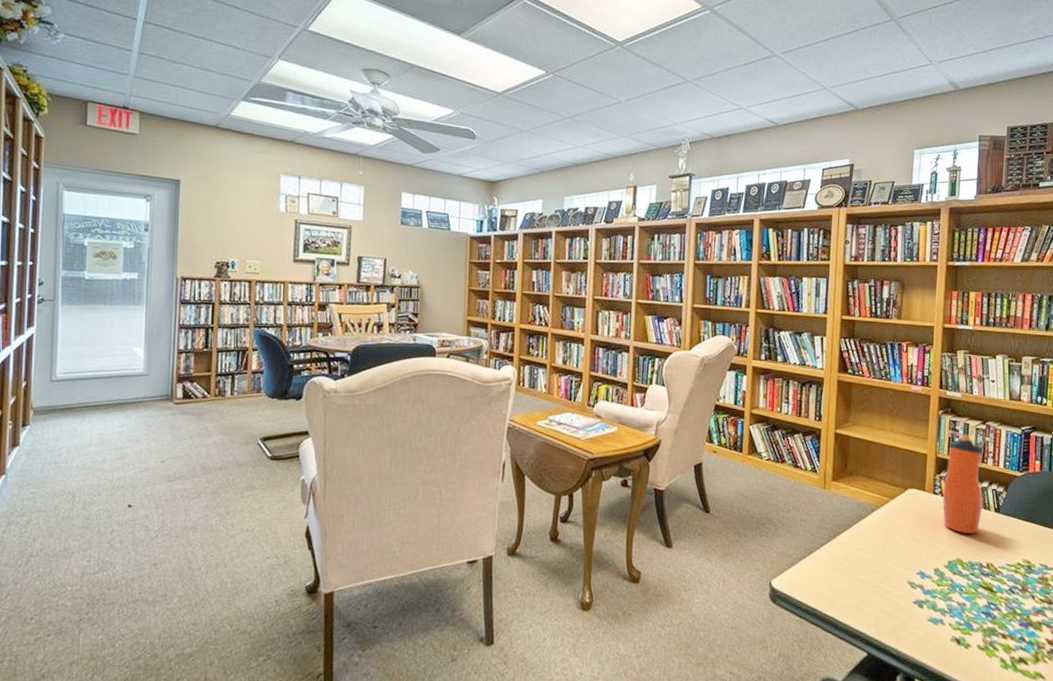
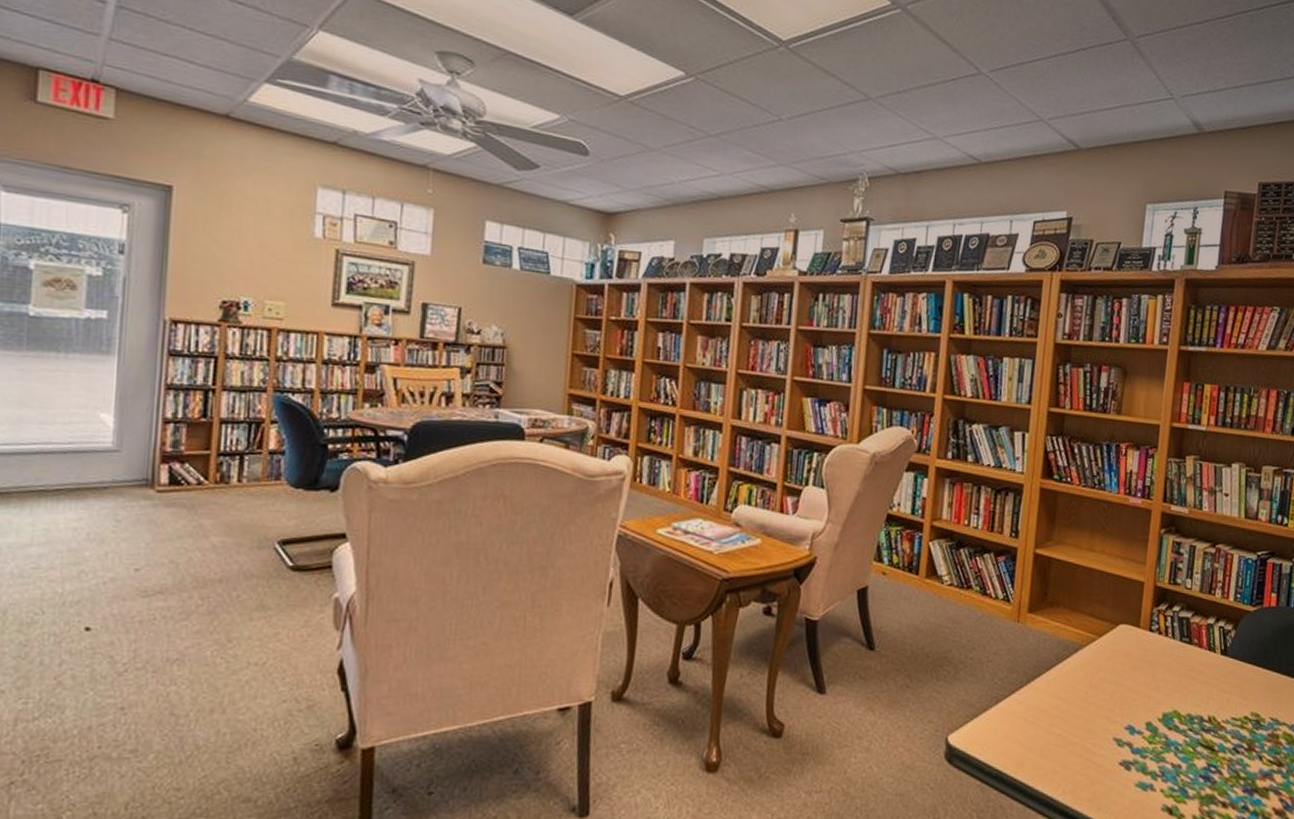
water bottle: present [942,434,983,534] -> none [1159,559,1211,681]

